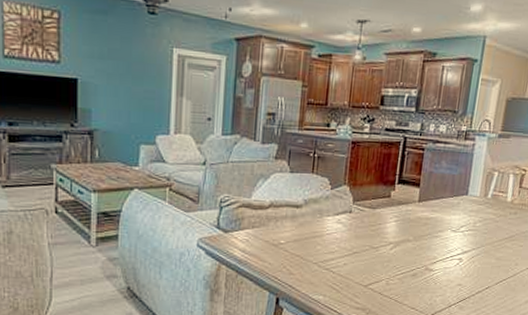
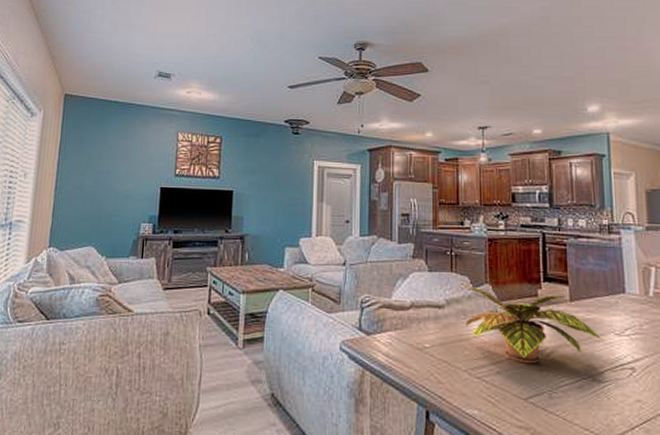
plant: none [321,188,442,257] -> present [466,287,604,364]

